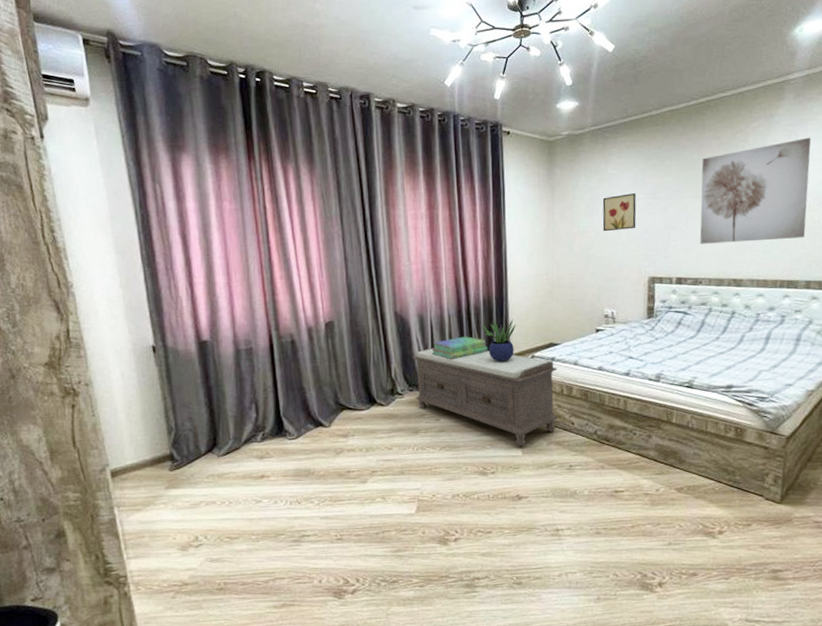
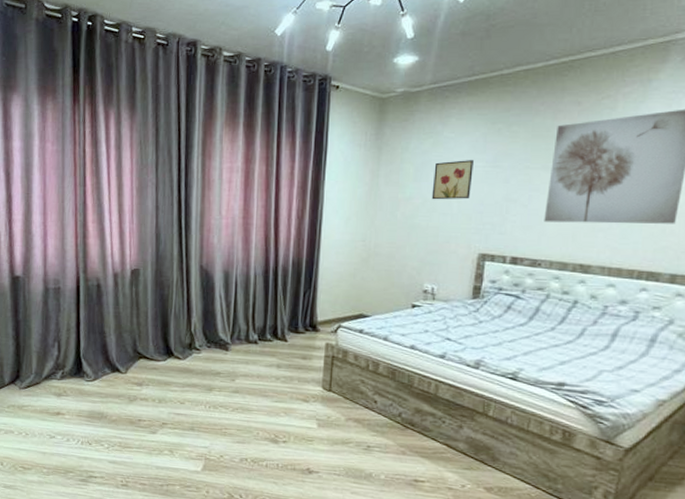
bench: present [412,347,558,447] -> none [212,305,364,419]
stack of books: present [431,336,488,359] -> none [233,297,293,320]
potted plant: present [482,319,516,362] -> none [289,283,325,328]

